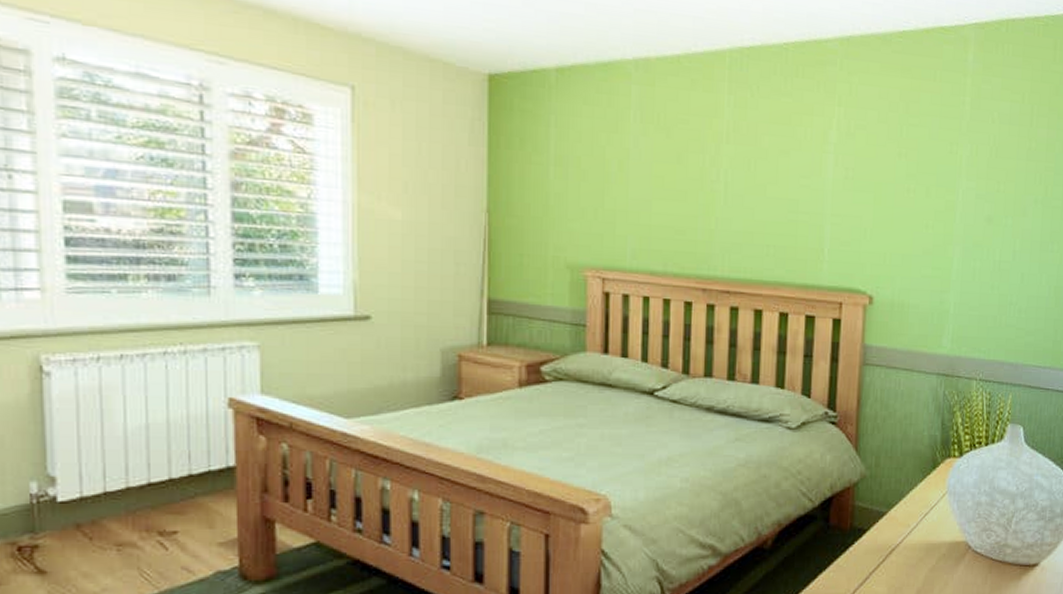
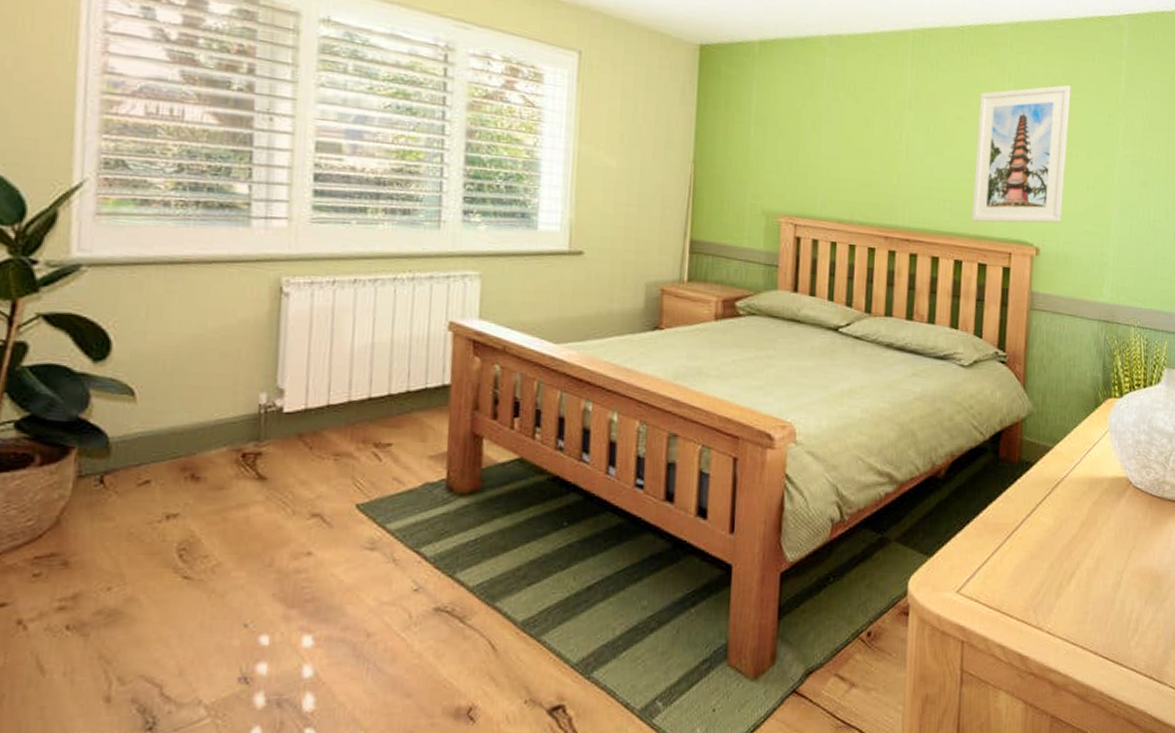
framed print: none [798,108,909,270] -> present [971,84,1071,223]

